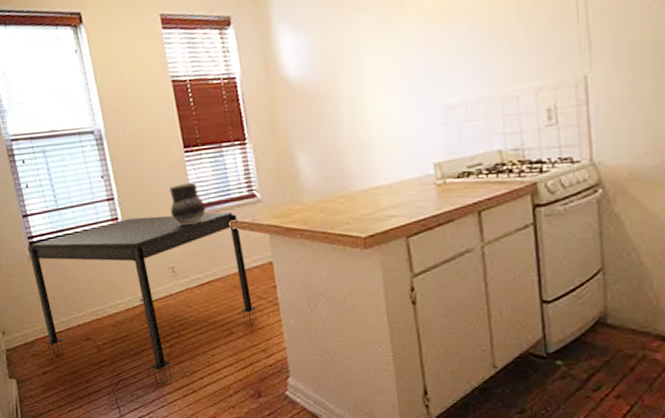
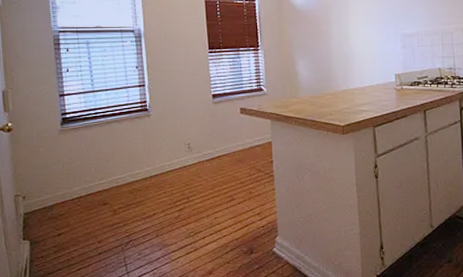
dining table: present [29,212,257,385] -> none [61,101,256,244]
ceramic jug: present [170,183,206,226] -> none [192,77,221,111]

